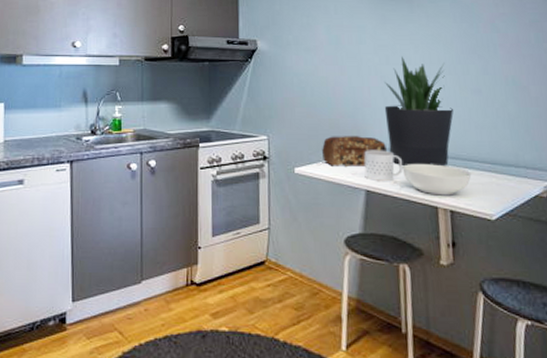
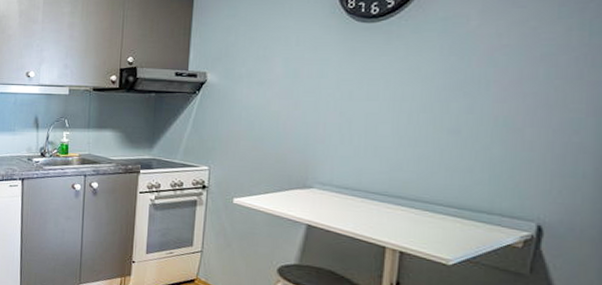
bread loaf: present [322,136,387,166] -> none [264,170,336,202]
mug: present [364,150,403,182] -> none [307,186,353,219]
planter: present [384,56,454,167] -> none [339,92,423,208]
bowl: present [402,164,472,196] -> none [351,202,432,237]

